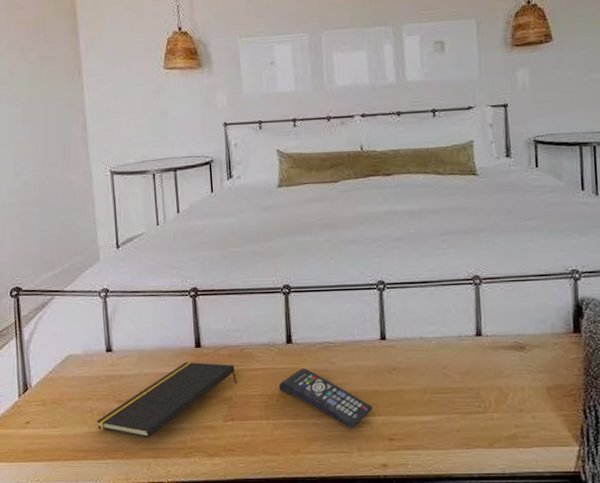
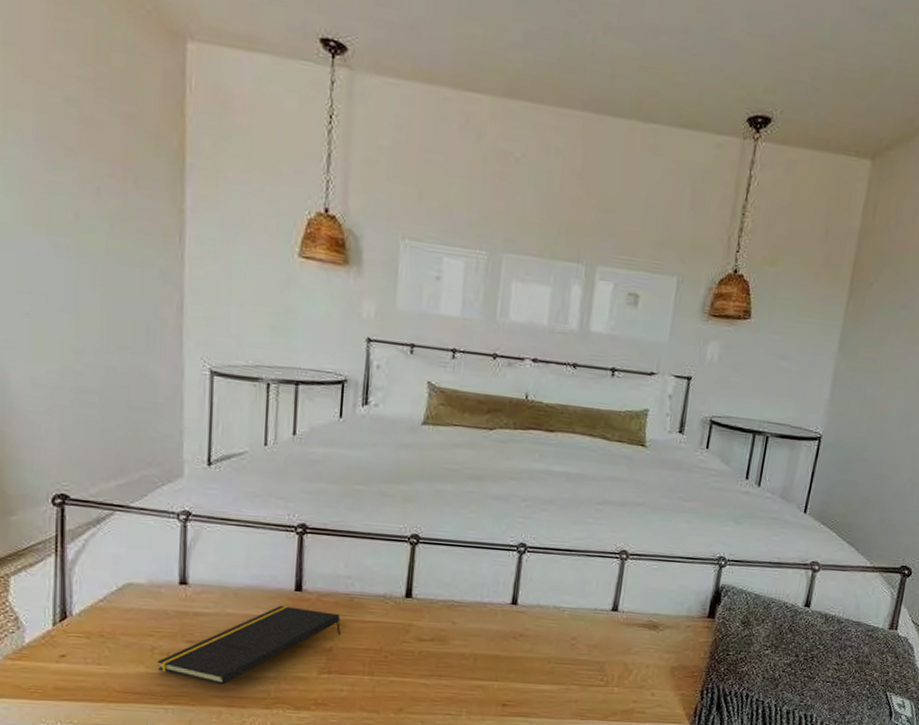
remote control: present [278,369,372,429] -> none [388,626,490,692]

